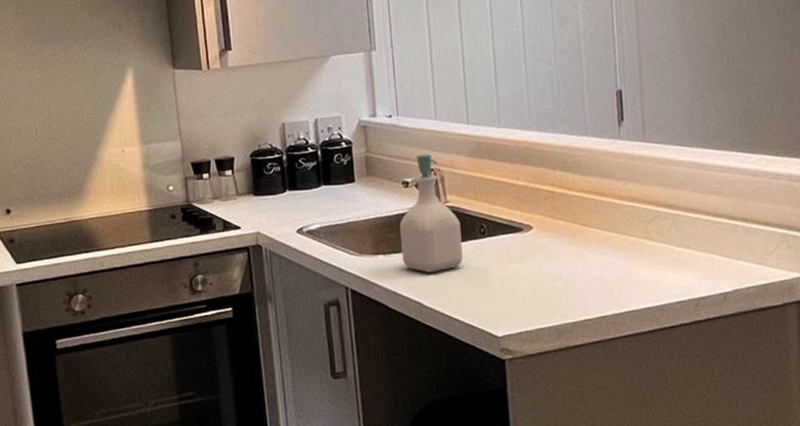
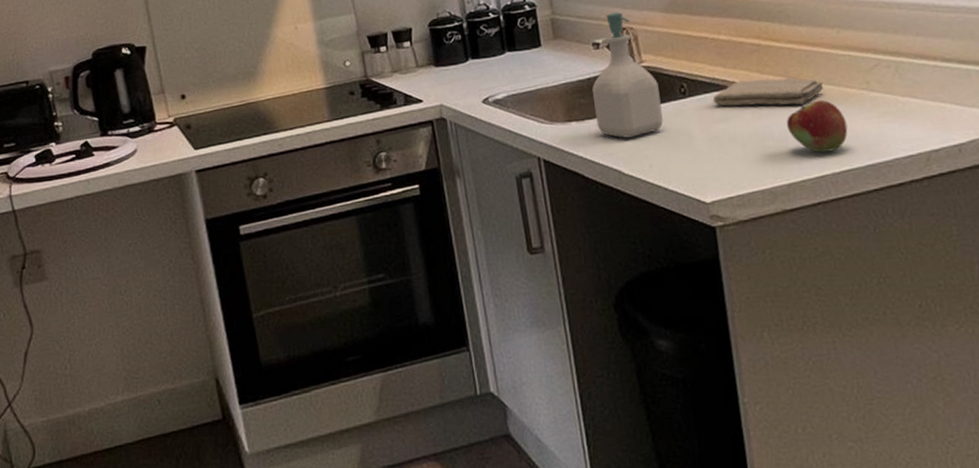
washcloth: none [509,223,609,249] -> present [712,77,824,106]
fruit: none [573,246,628,295] -> present [786,100,848,153]

